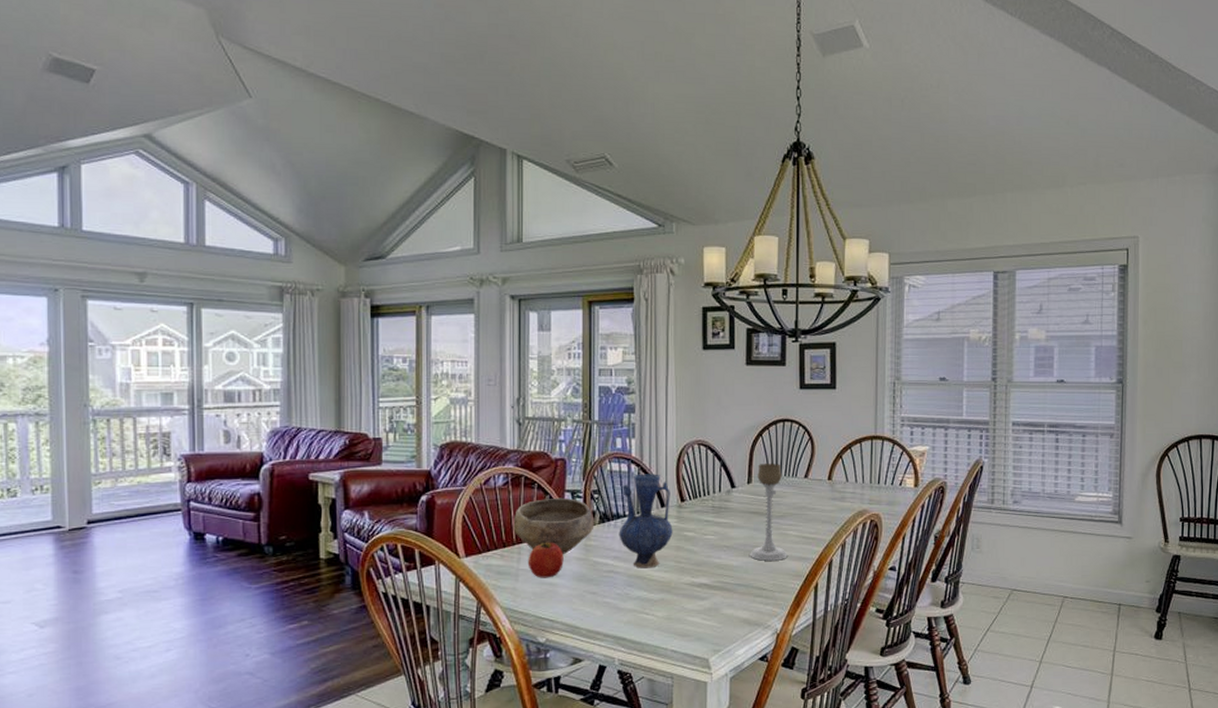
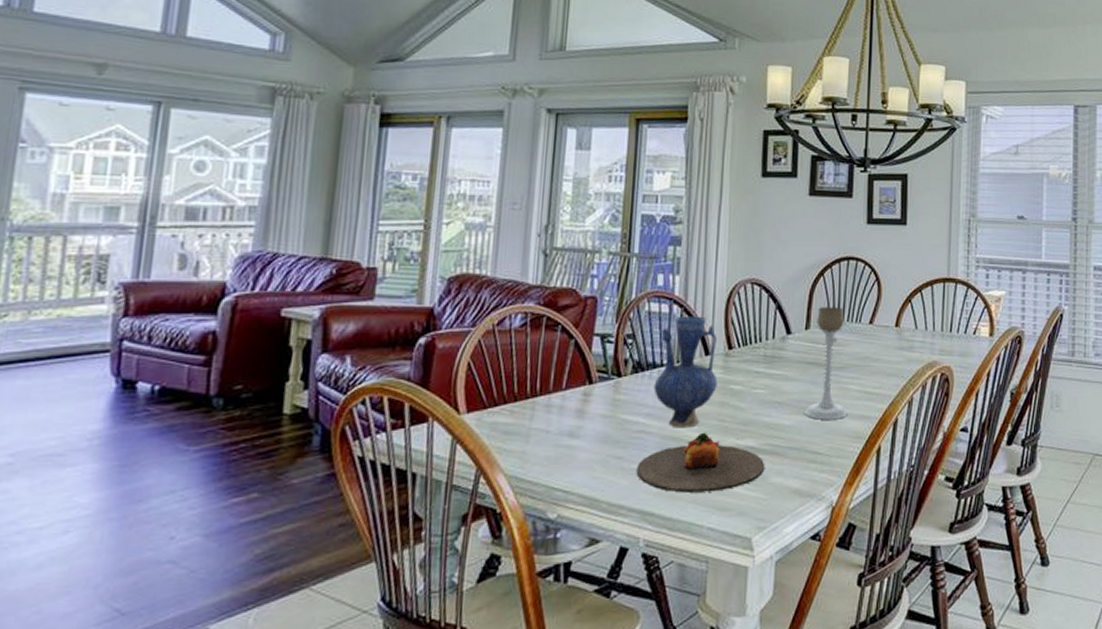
bowl: present [513,497,594,554] -> none [528,342,626,410]
apple: present [527,540,564,578] -> none [542,394,587,440]
plate: none [608,572,718,622] -> present [636,432,765,493]

